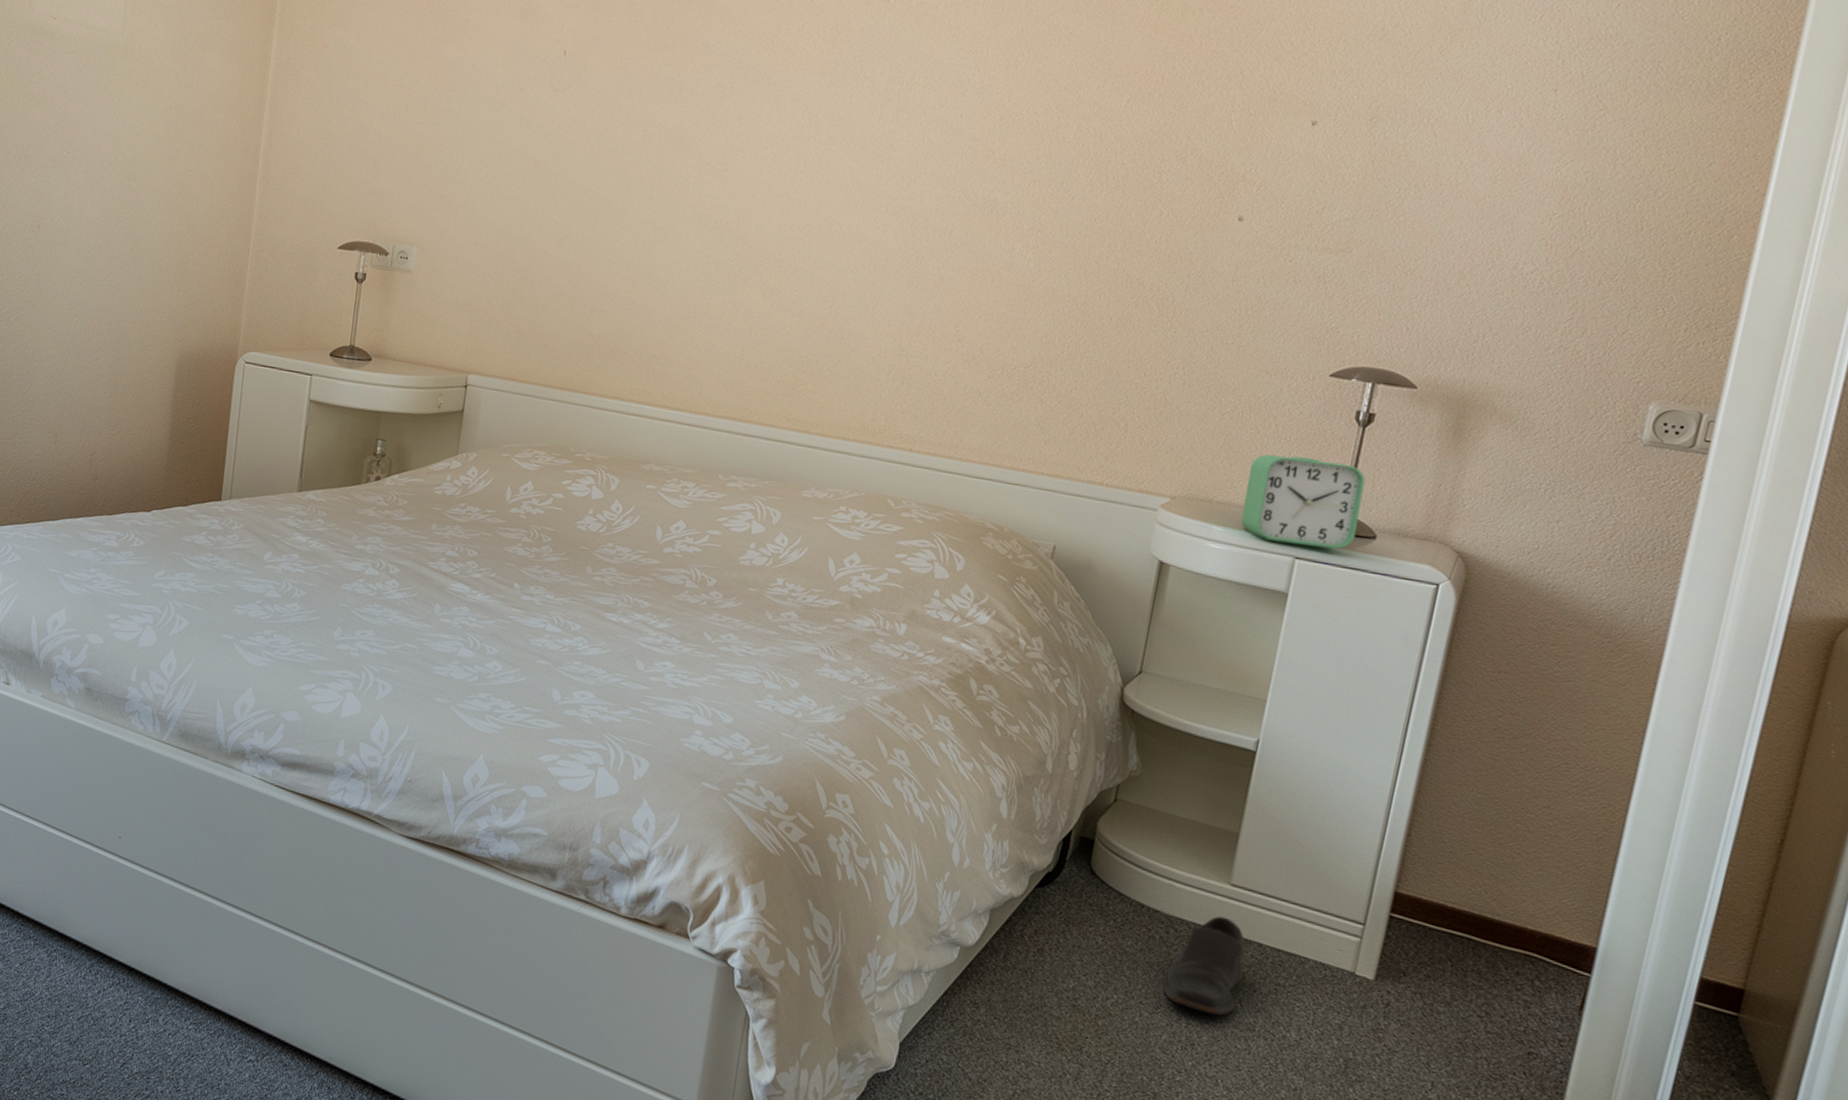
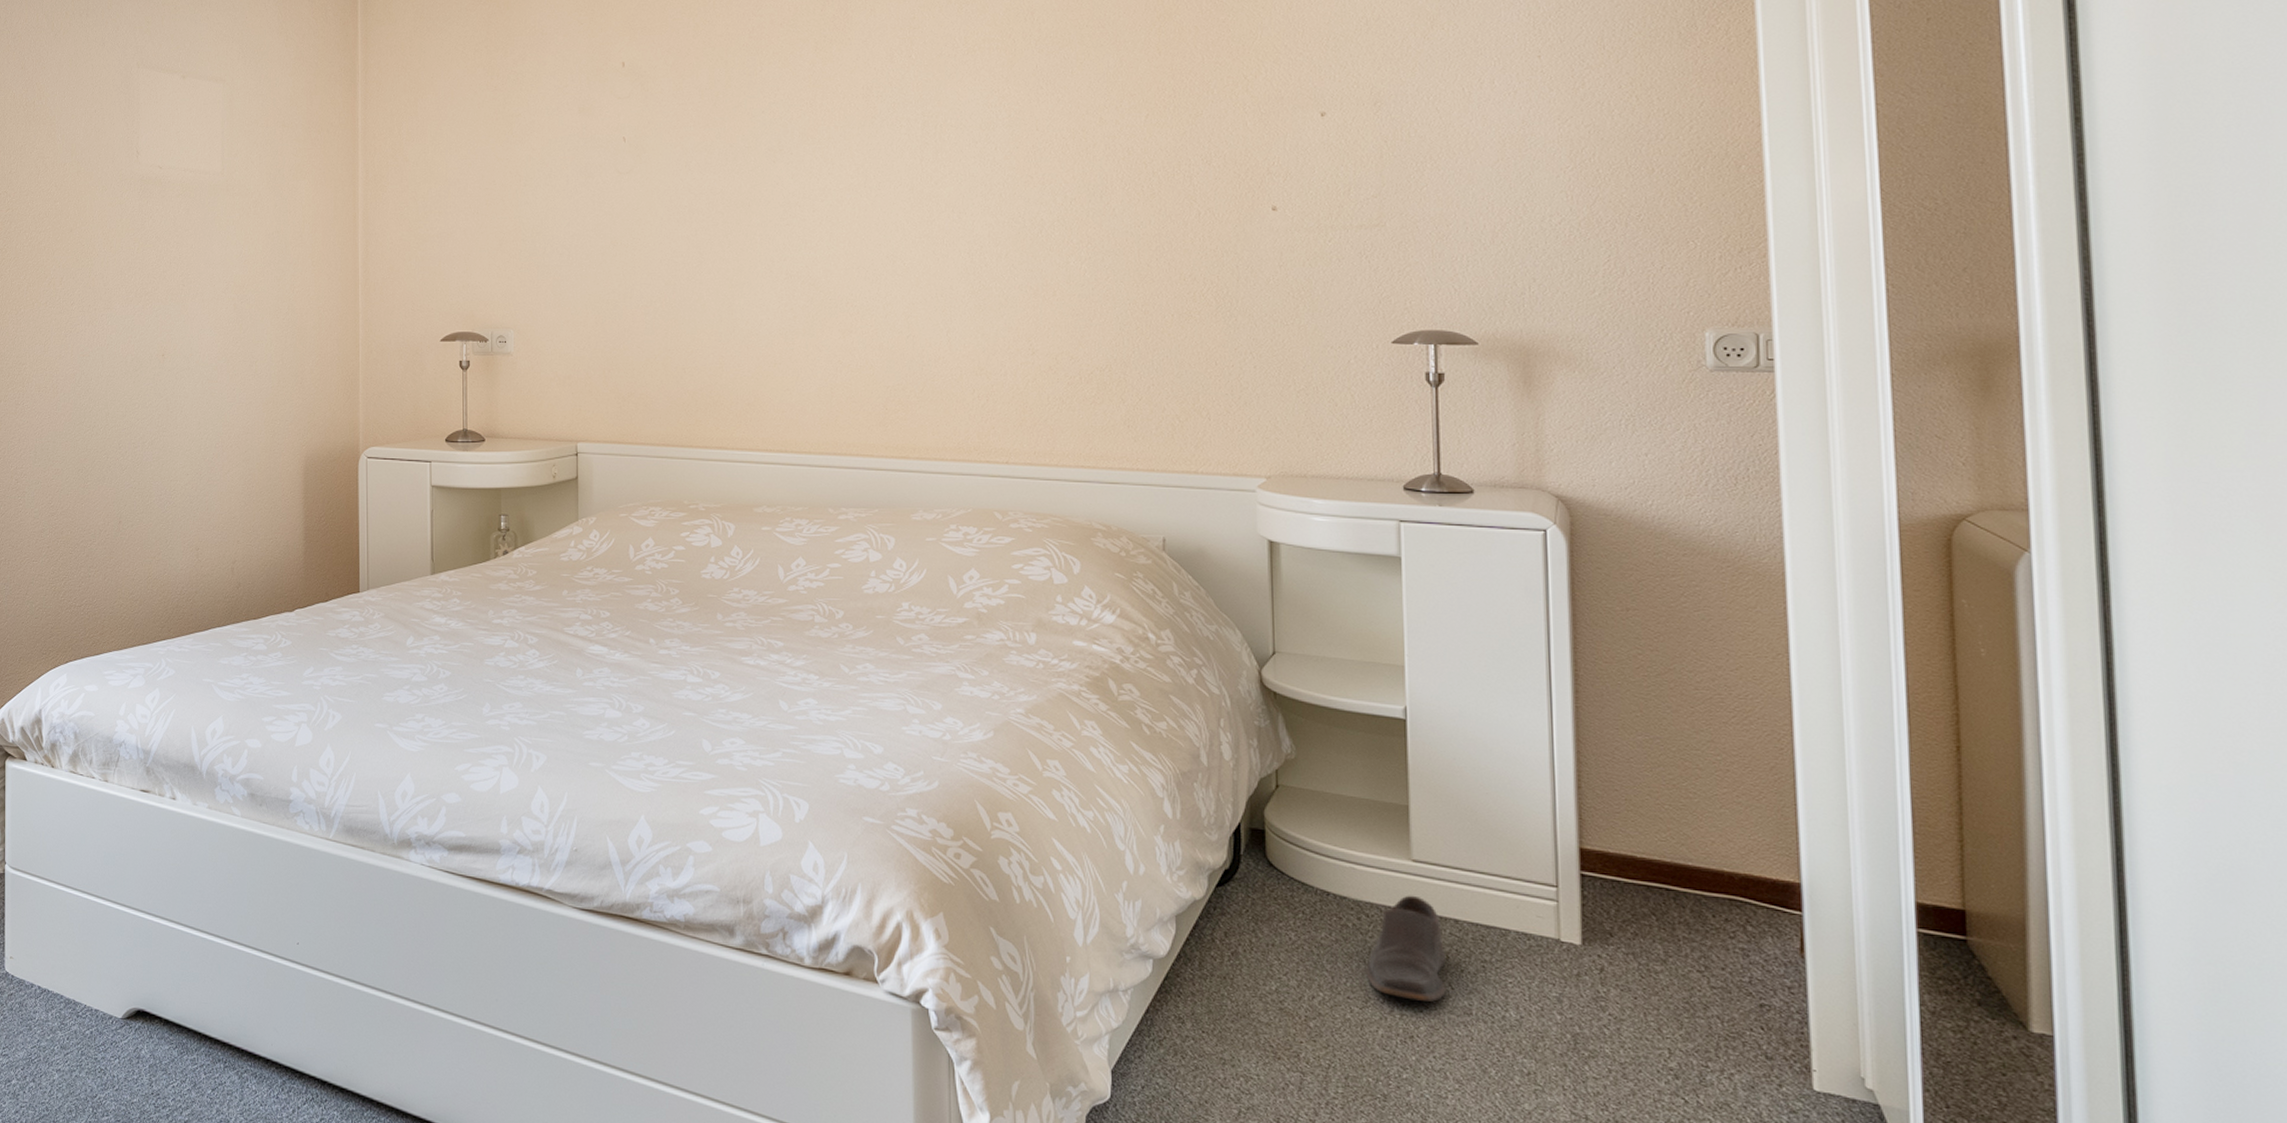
alarm clock: present [1241,454,1366,549] -> none [1335,422,1454,508]

